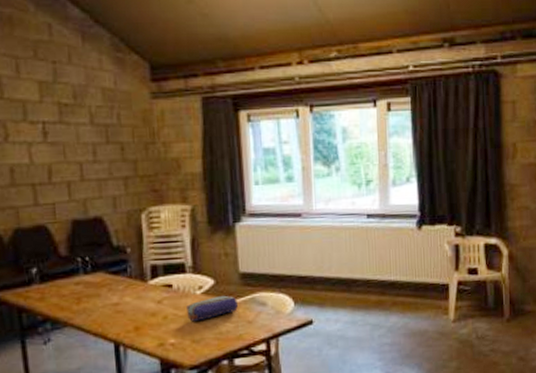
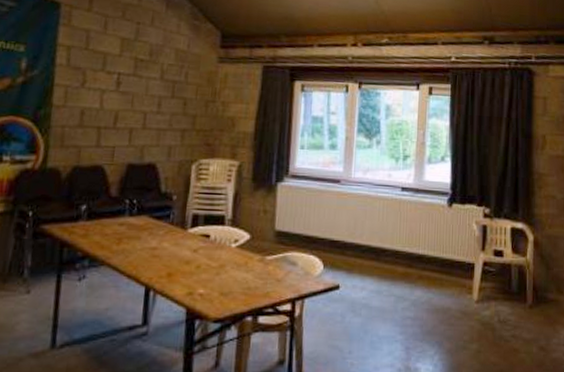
pencil case: present [187,295,238,322] -> none [219,251,269,274]

